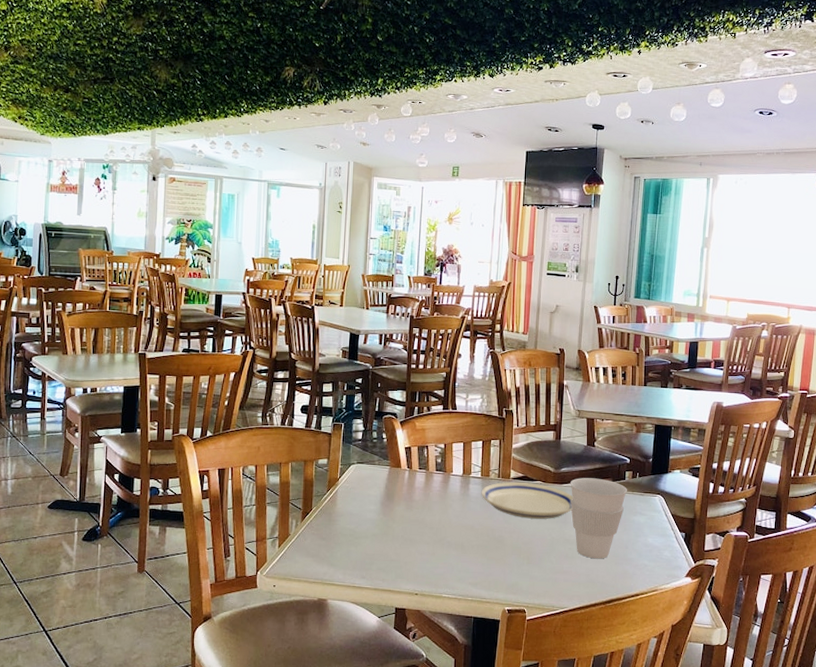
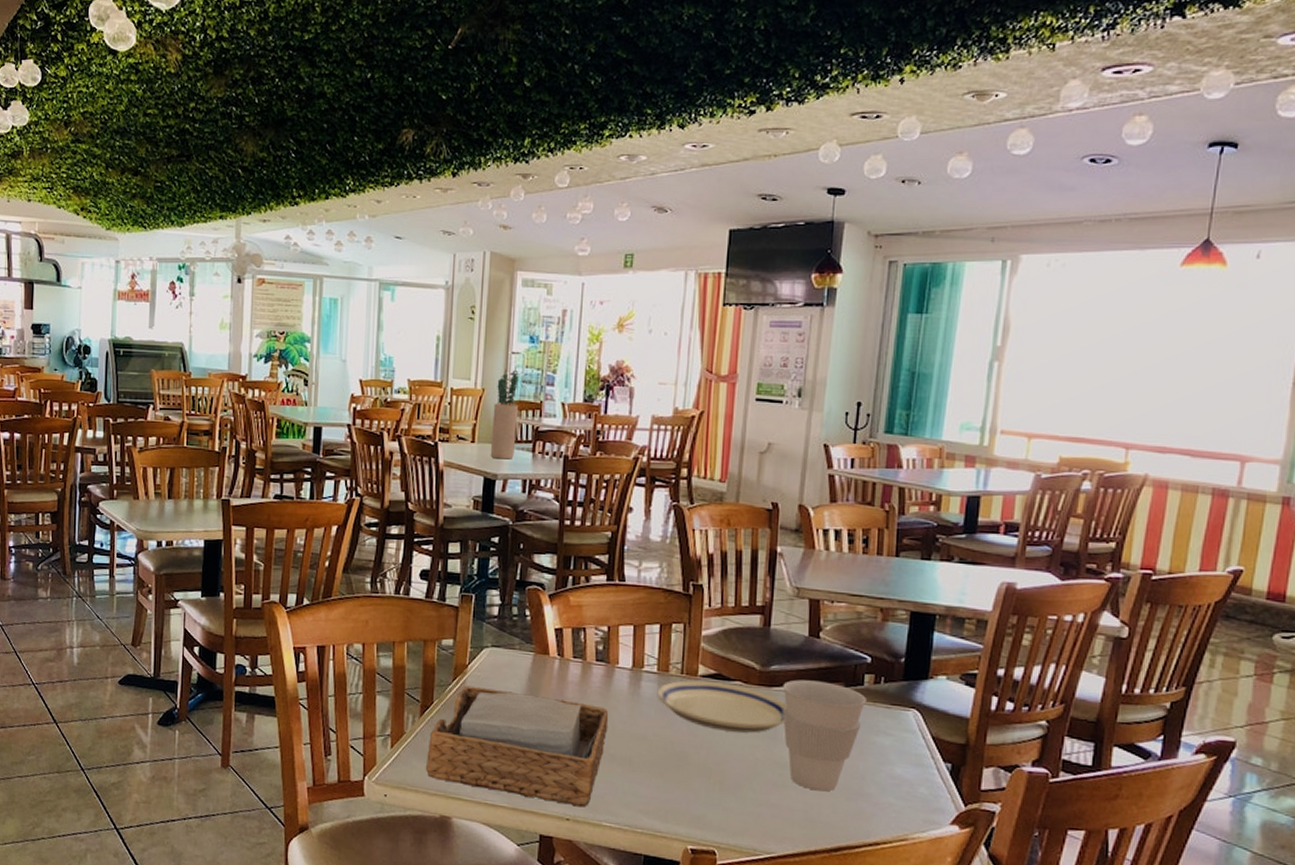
napkin holder: none [307,495,446,584] -> present [426,685,609,807]
vase: none [354,249,376,319] -> present [490,366,519,460]

